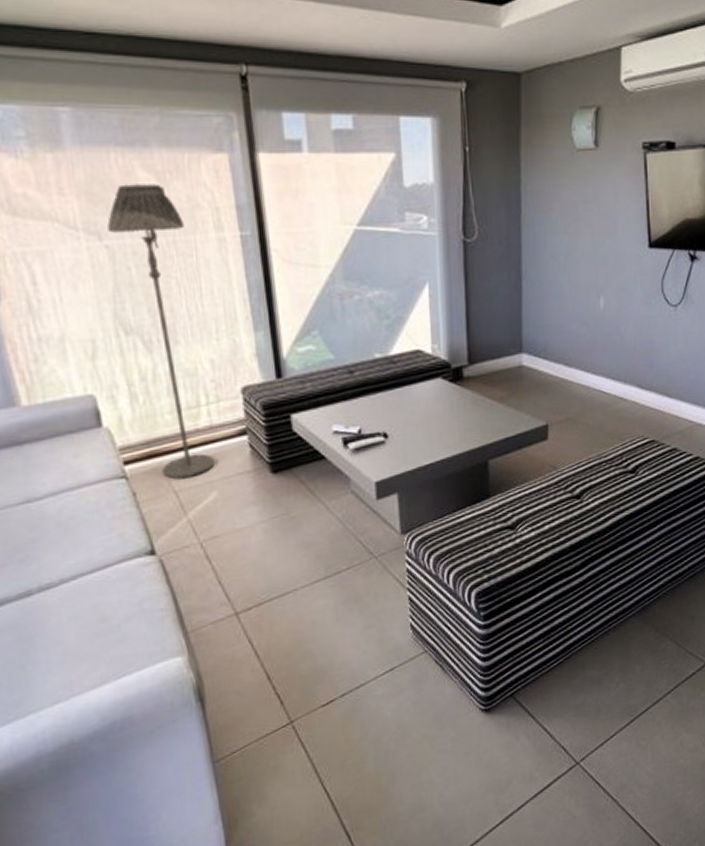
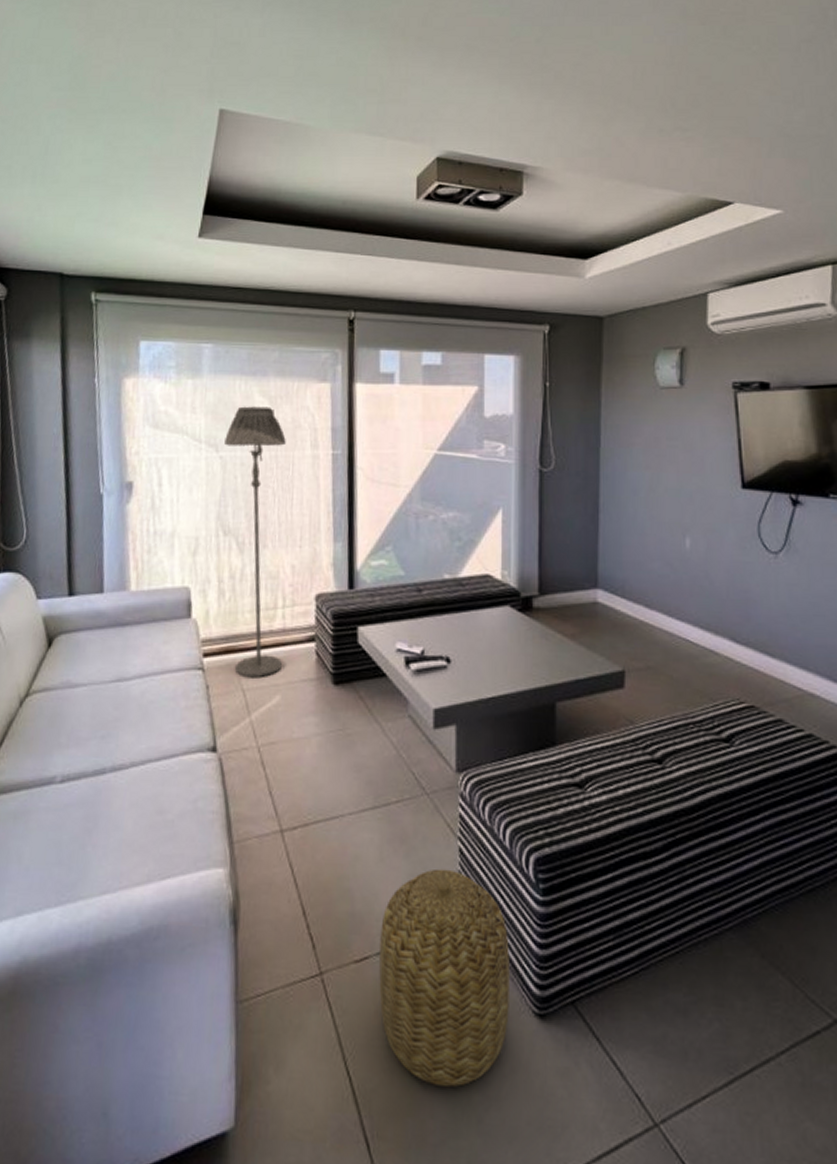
basket: none [343,615,461,781] -> present [379,868,509,1088]

